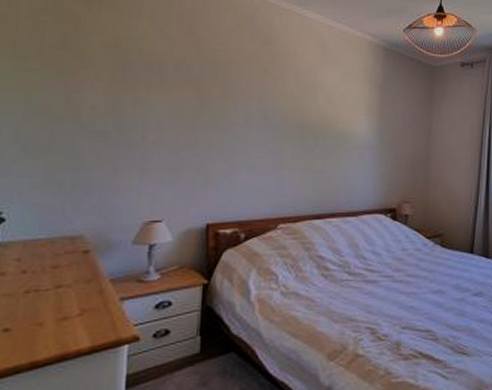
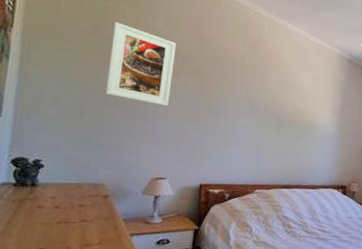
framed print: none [80,29,167,129] -> present [106,21,177,107]

